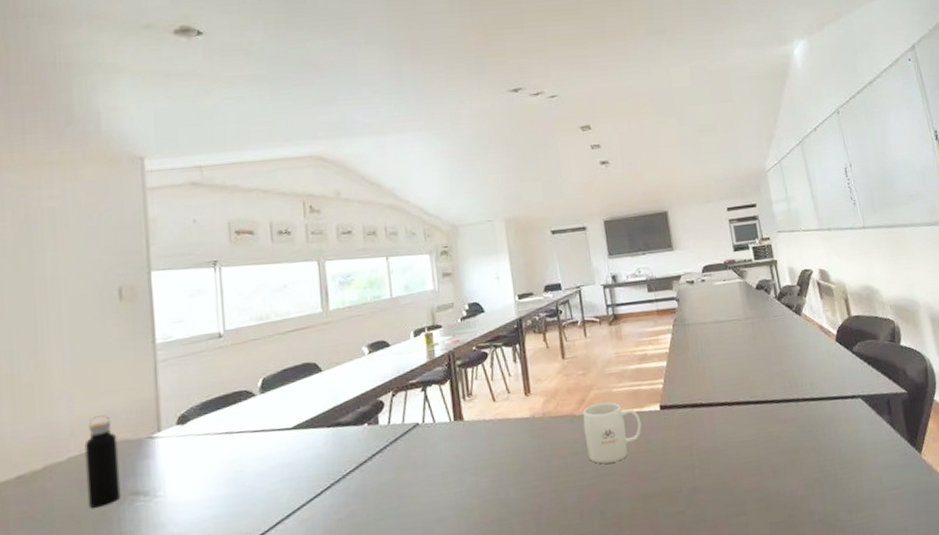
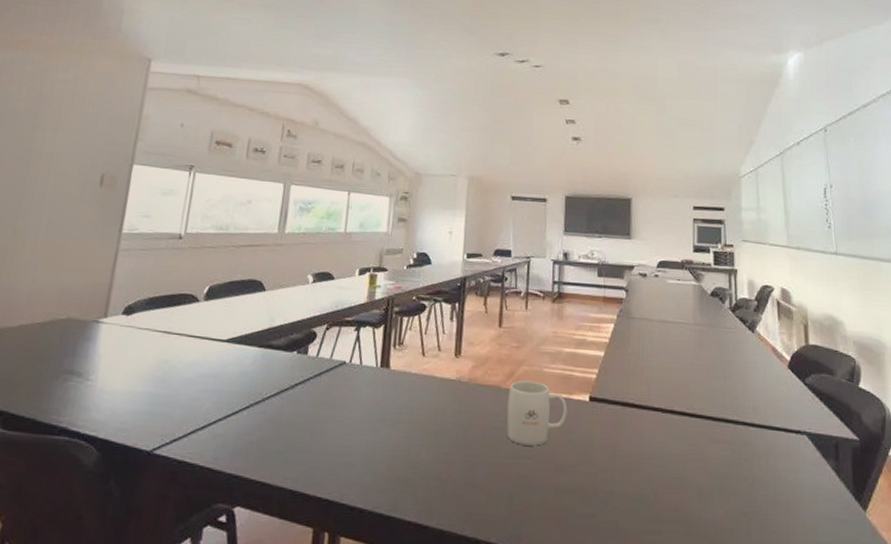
water bottle: present [84,415,121,508] -> none [26,290,67,378]

